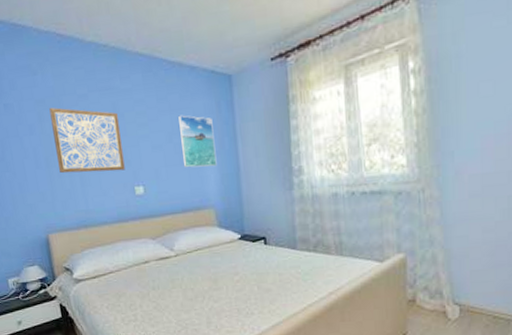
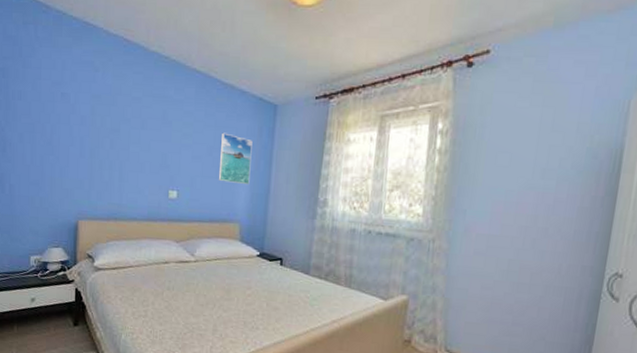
wall art: present [49,107,125,174] -> none [101,104,166,173]

